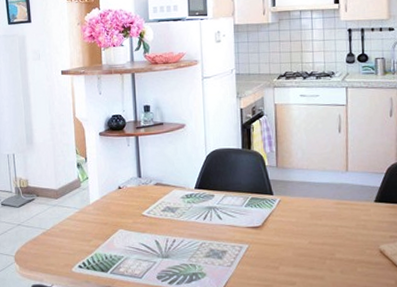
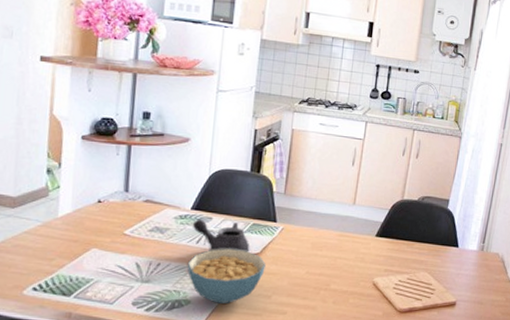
teapot: none [197,197,252,227] -> present [192,219,250,252]
cereal bowl: none [198,222,269,275] -> present [187,248,266,303]

